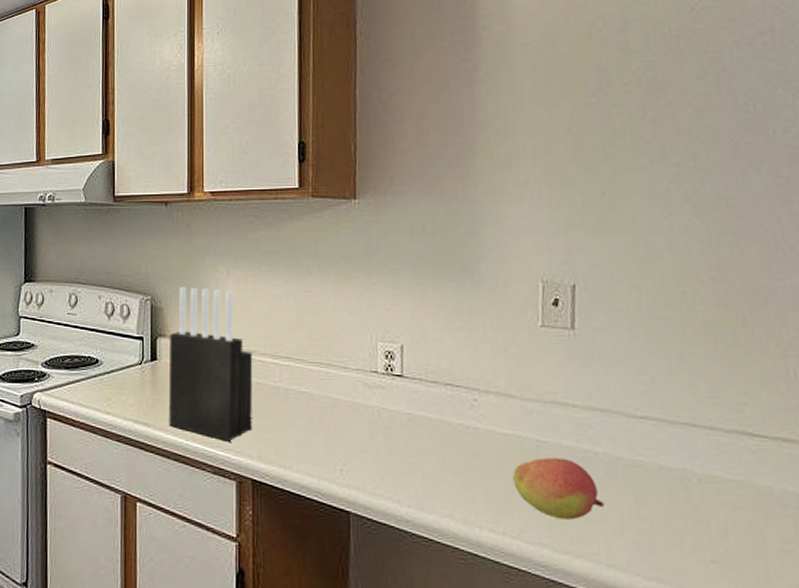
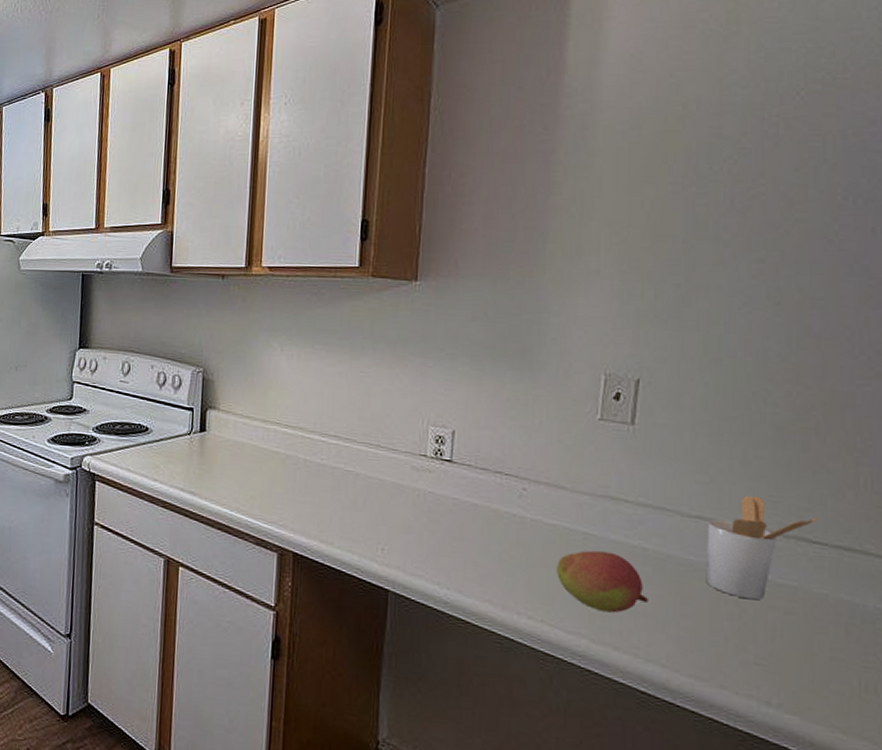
knife block: present [169,287,253,442] -> none [214,361,302,515]
utensil holder: none [652,392,756,497] -> present [705,495,818,600]

